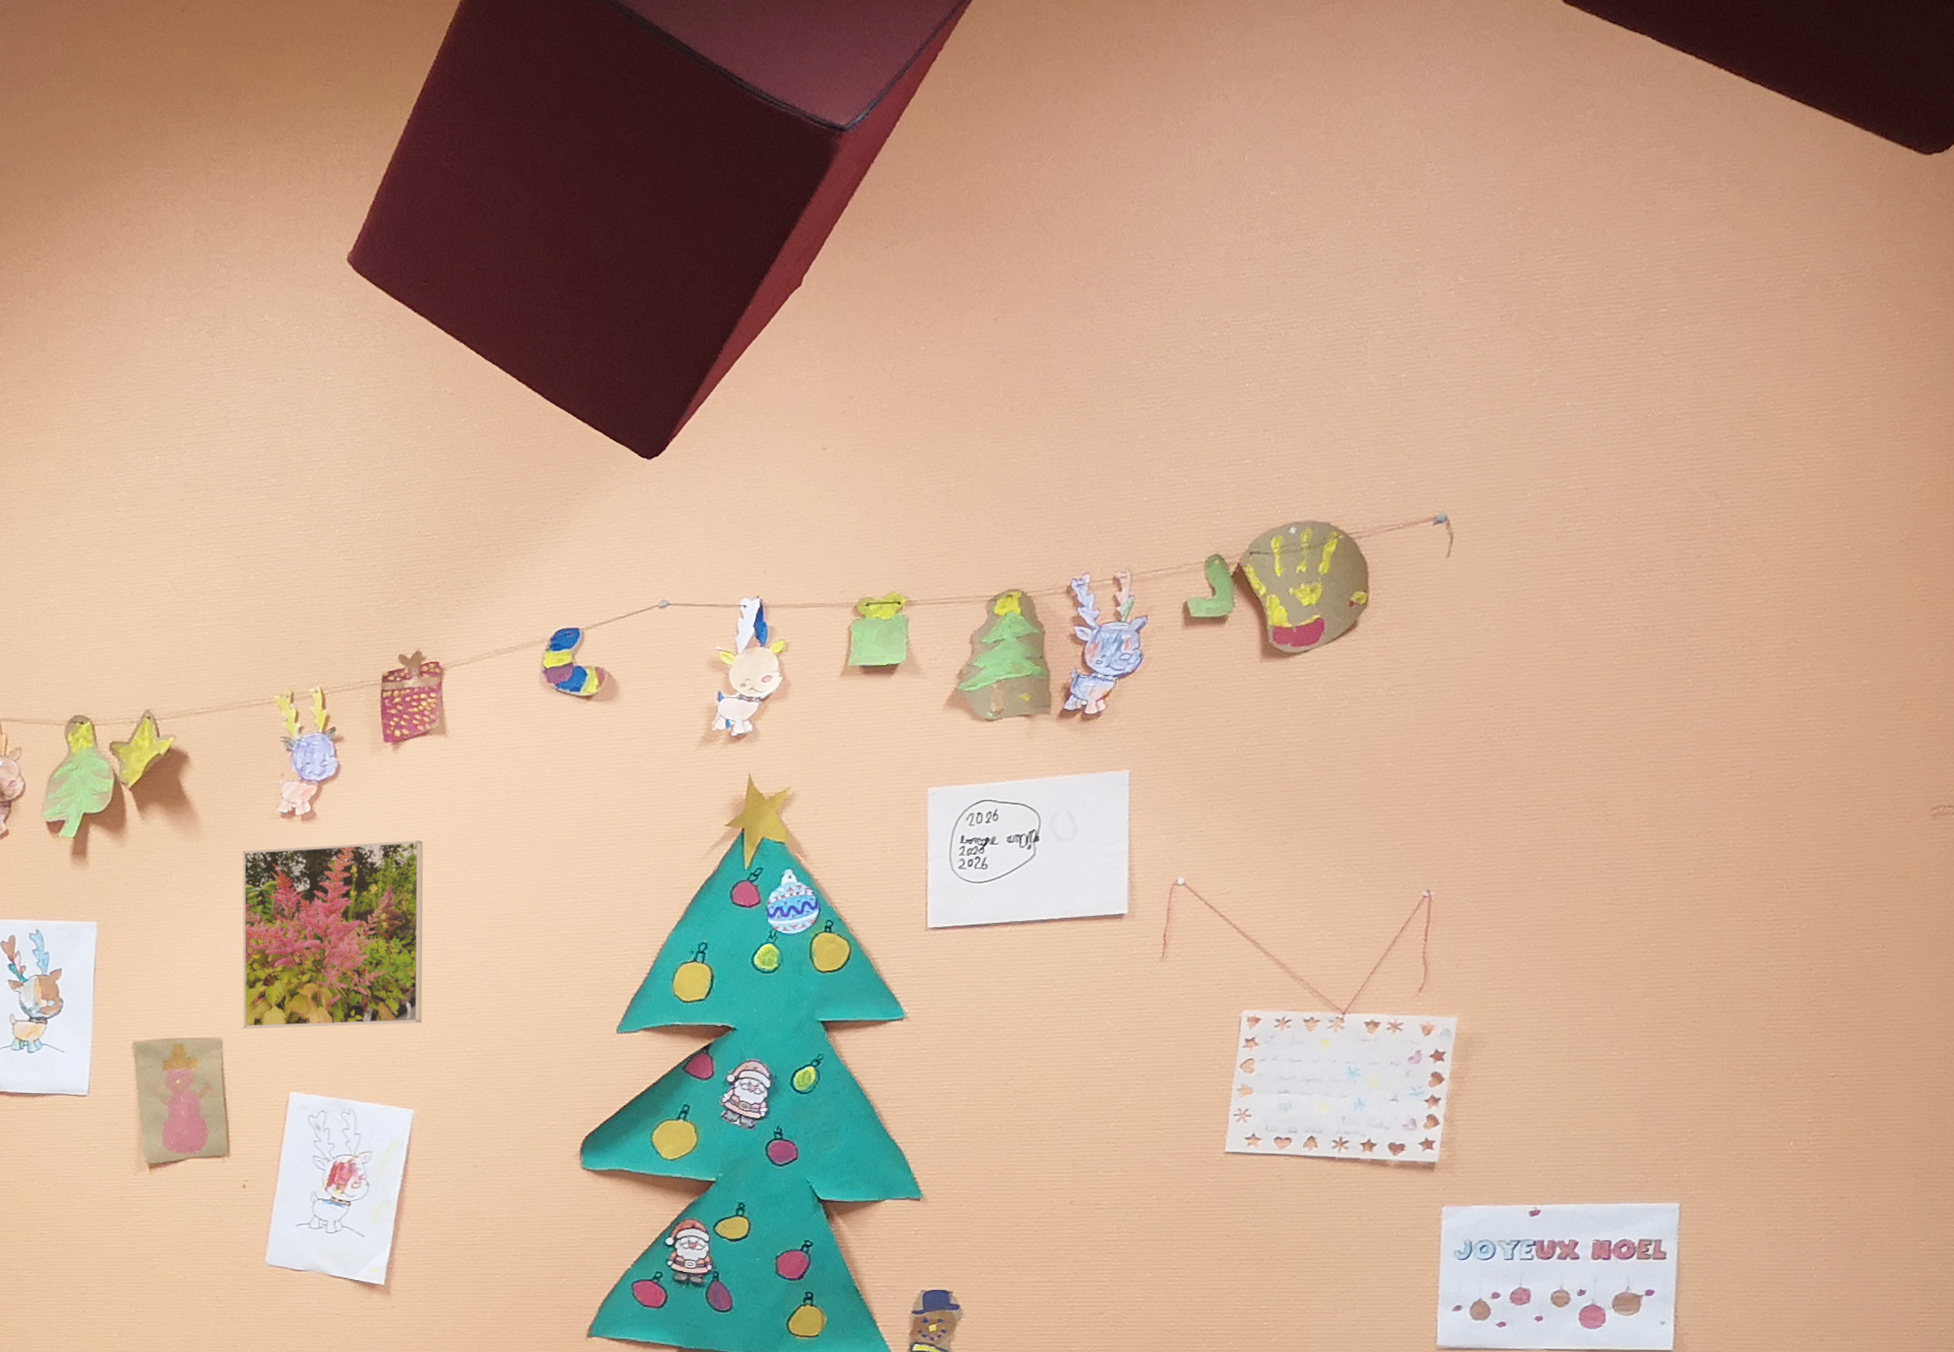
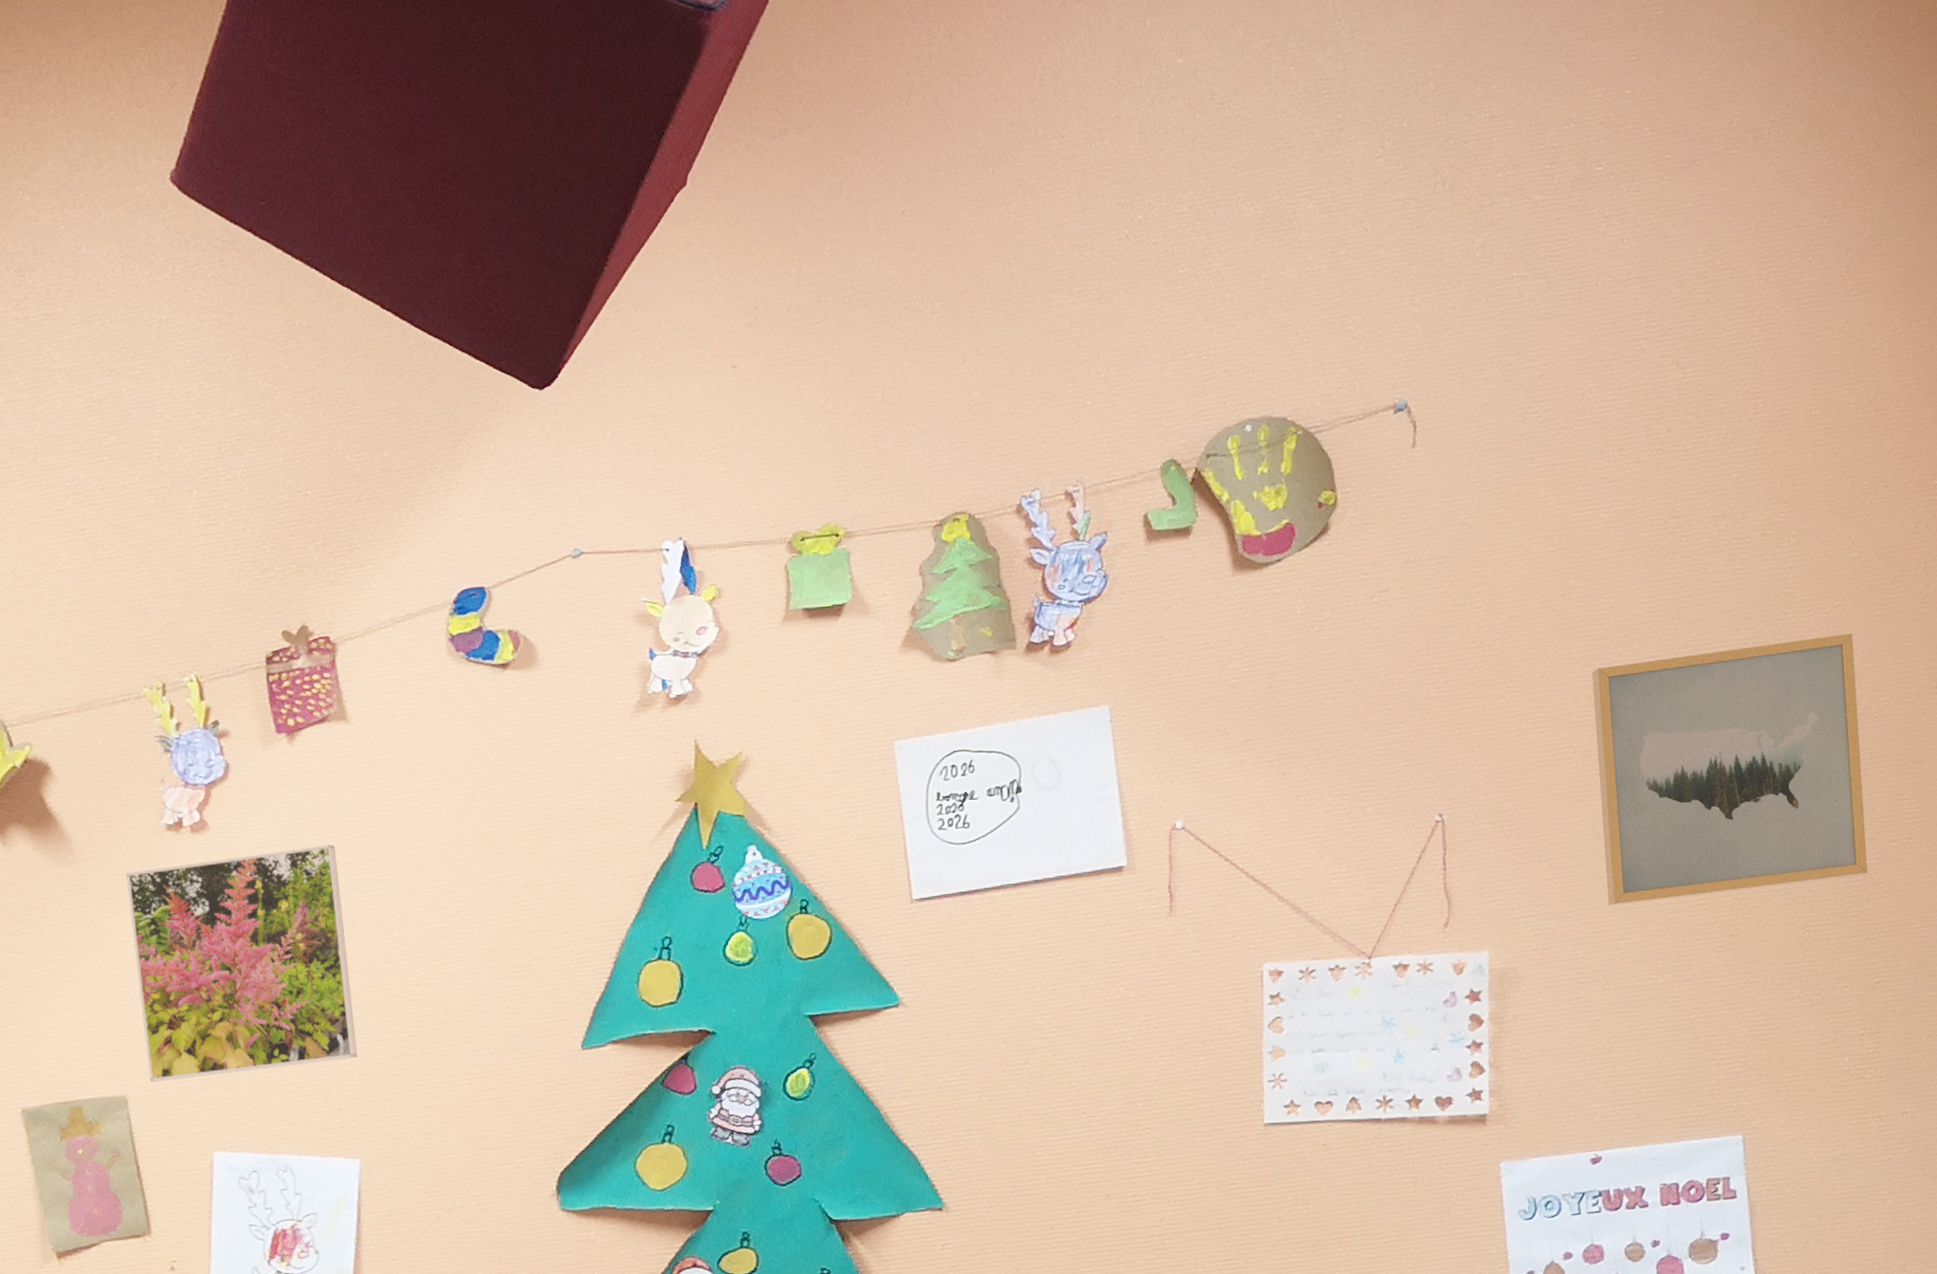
wall art: none [1578,754,1854,985] -> present [1592,633,1868,906]

